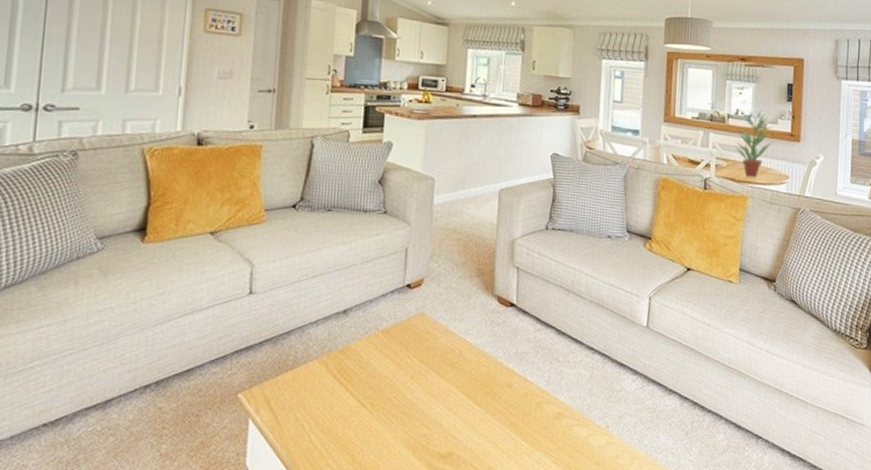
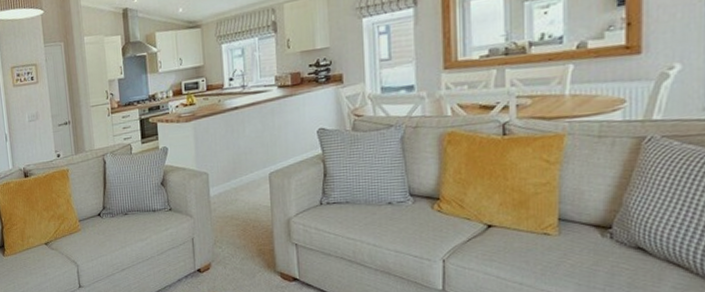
potted plant: present [736,109,774,178] -> none [543,25,599,112]

